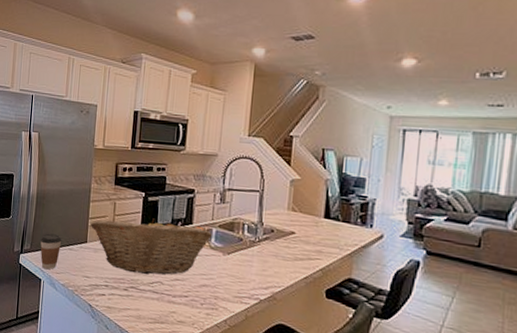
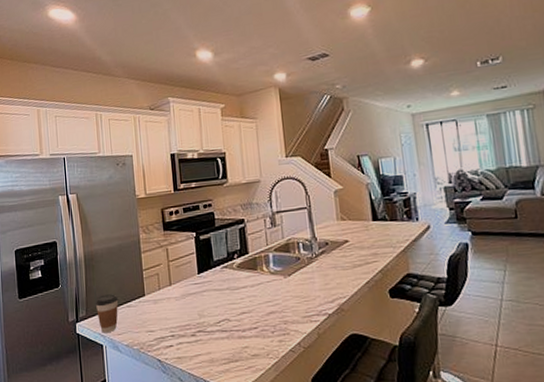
fruit basket: present [91,218,212,275] -> none [146,254,270,316]

